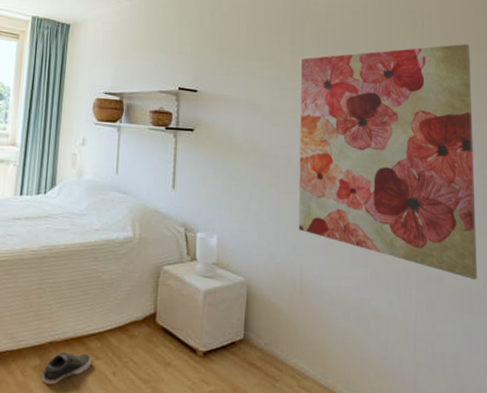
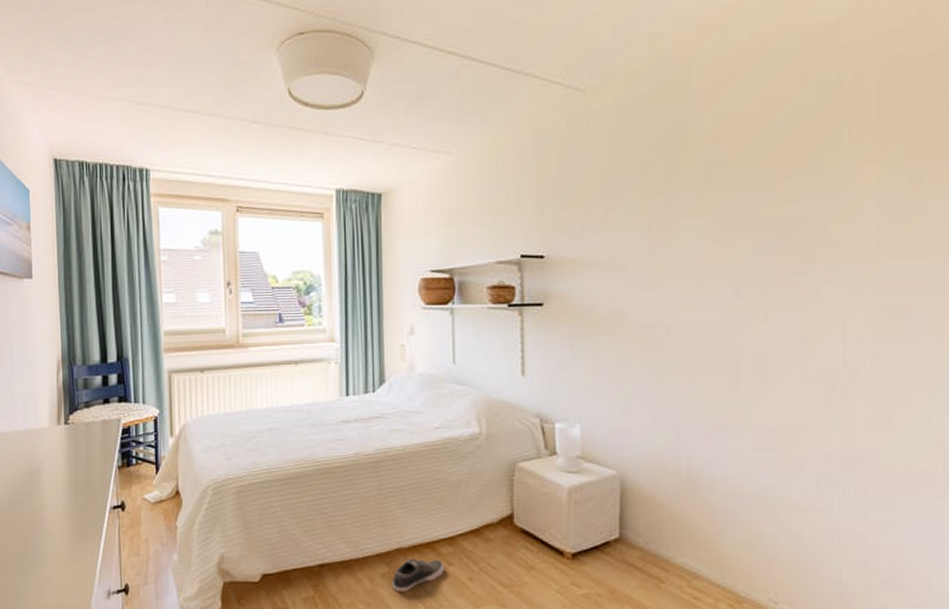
wall art: present [298,43,477,280] -> none [677,153,926,458]

